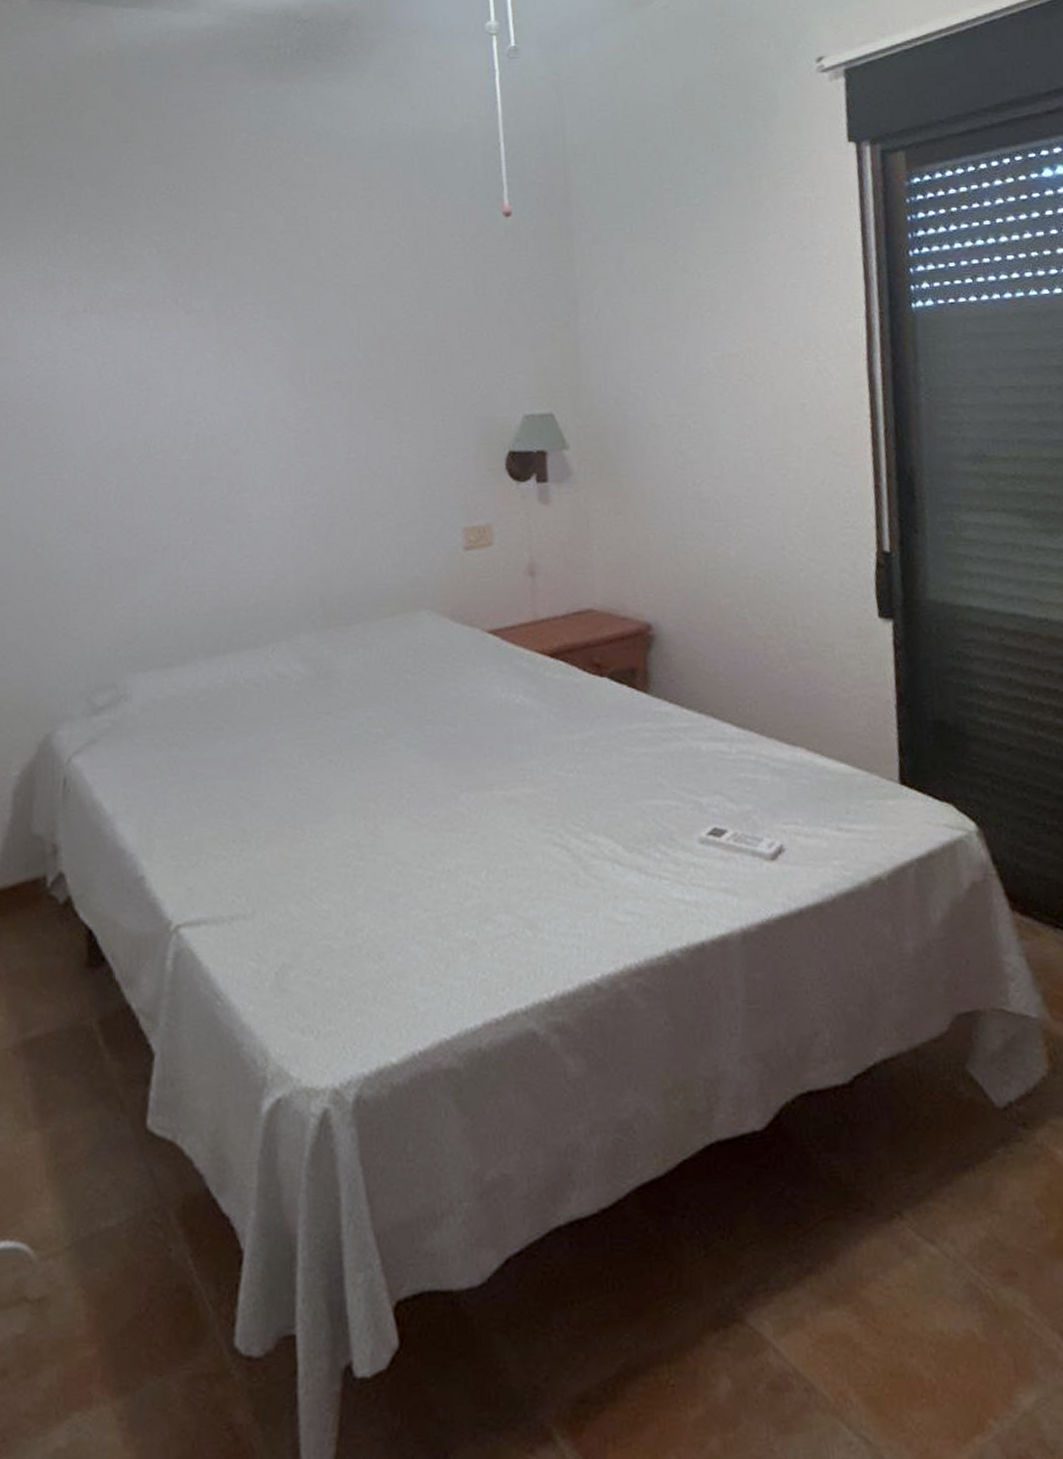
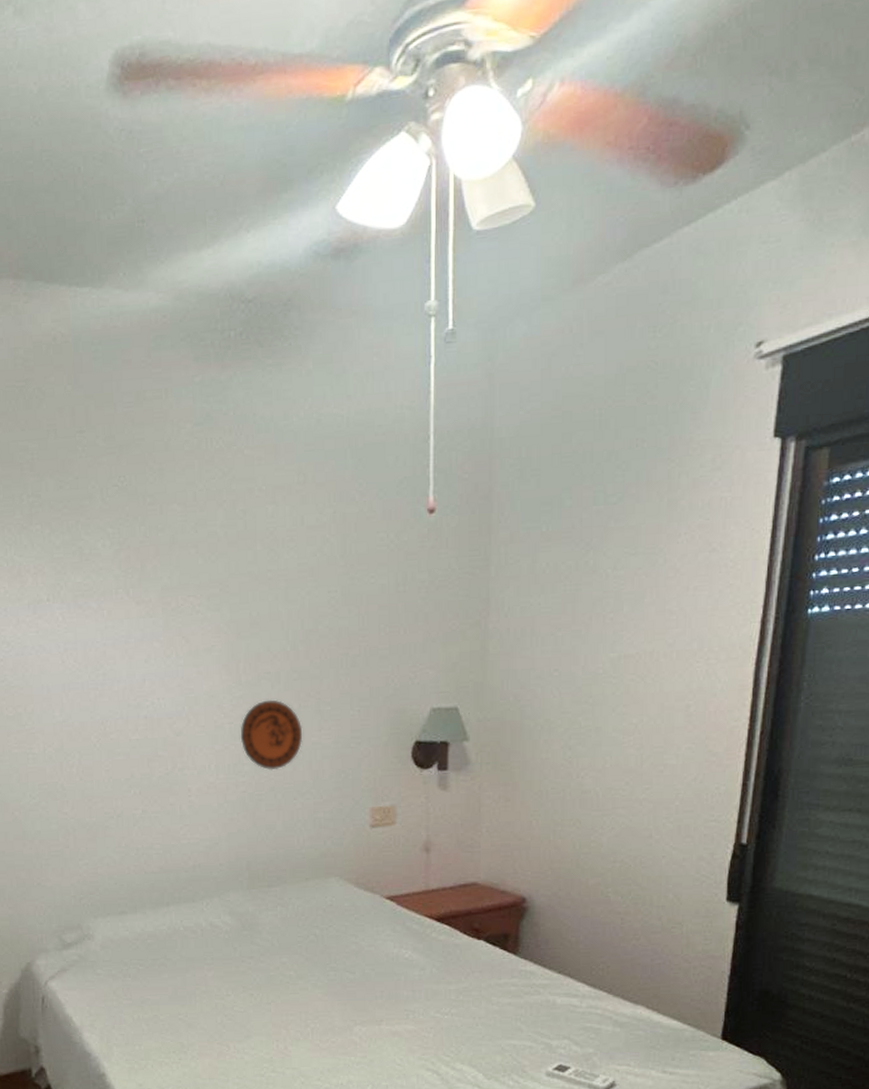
decorative plate: none [308,411,381,490] -> present [240,699,303,771]

